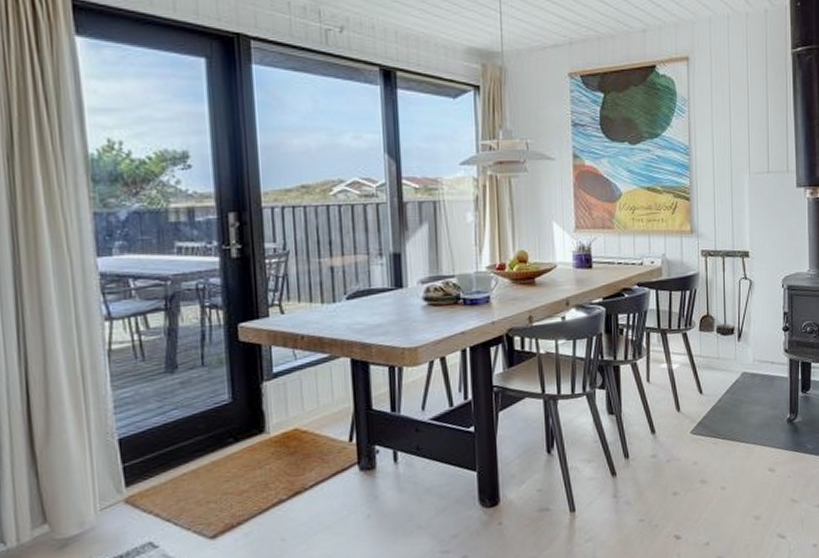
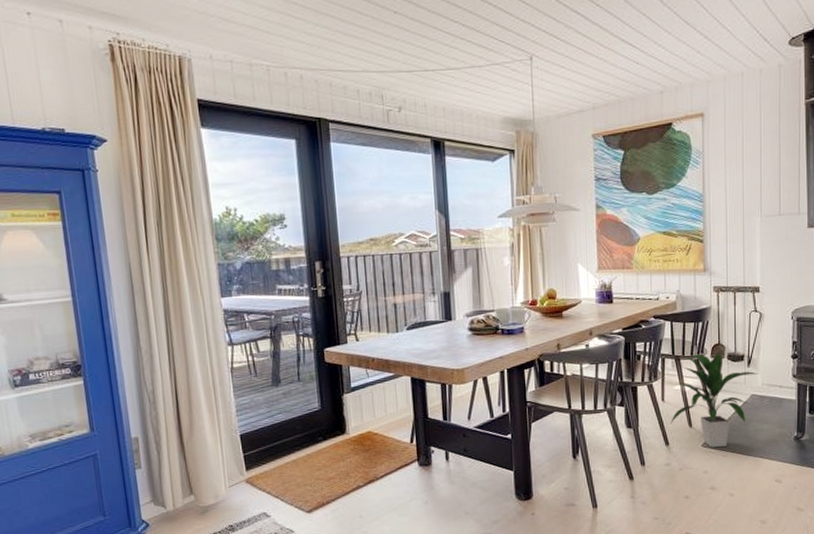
indoor plant: none [656,322,750,434] -> present [670,350,759,447]

